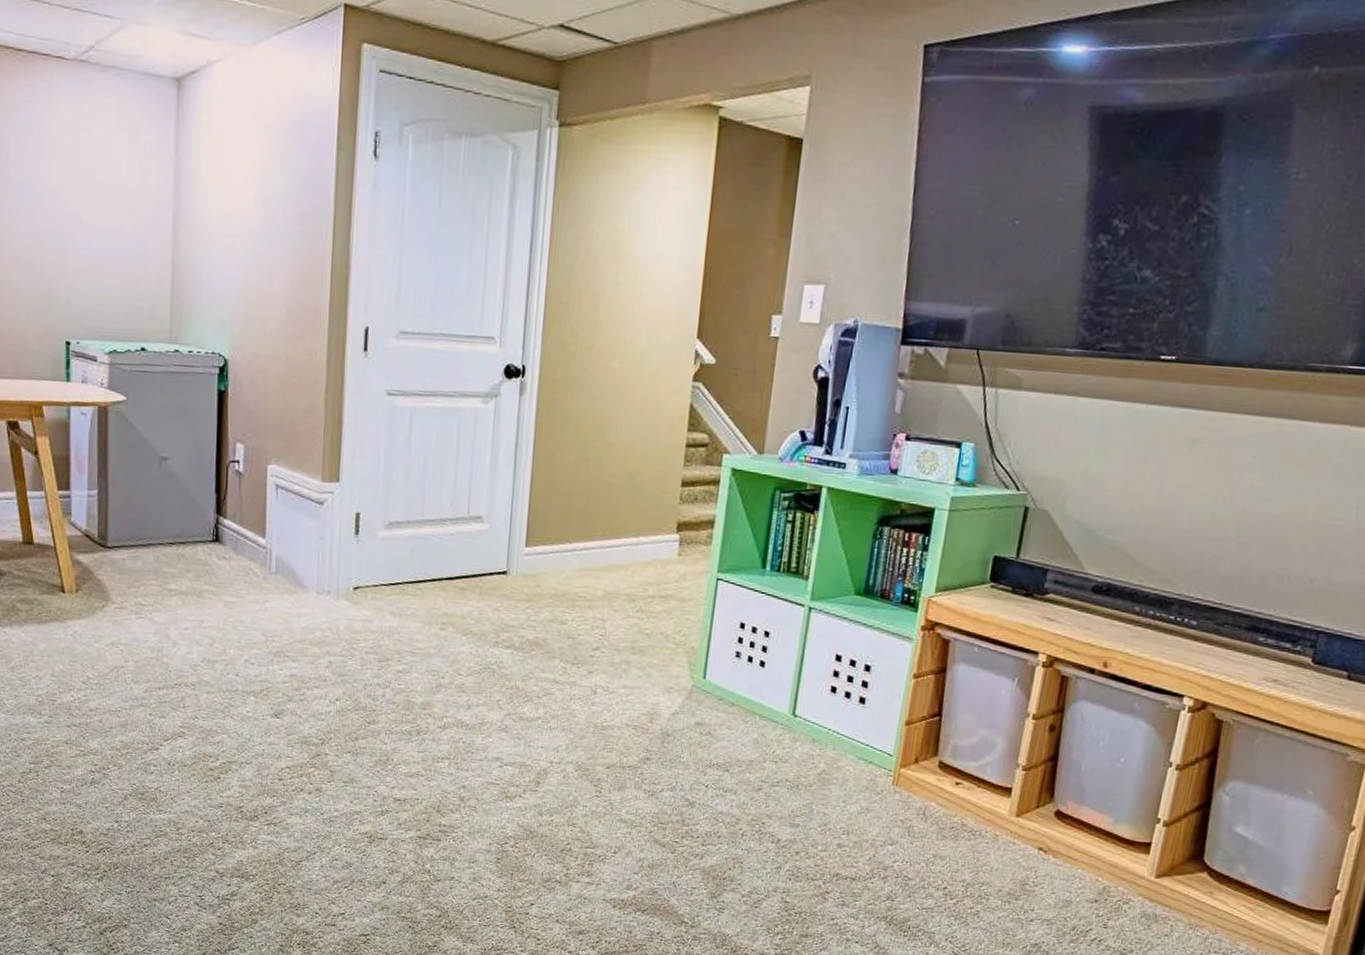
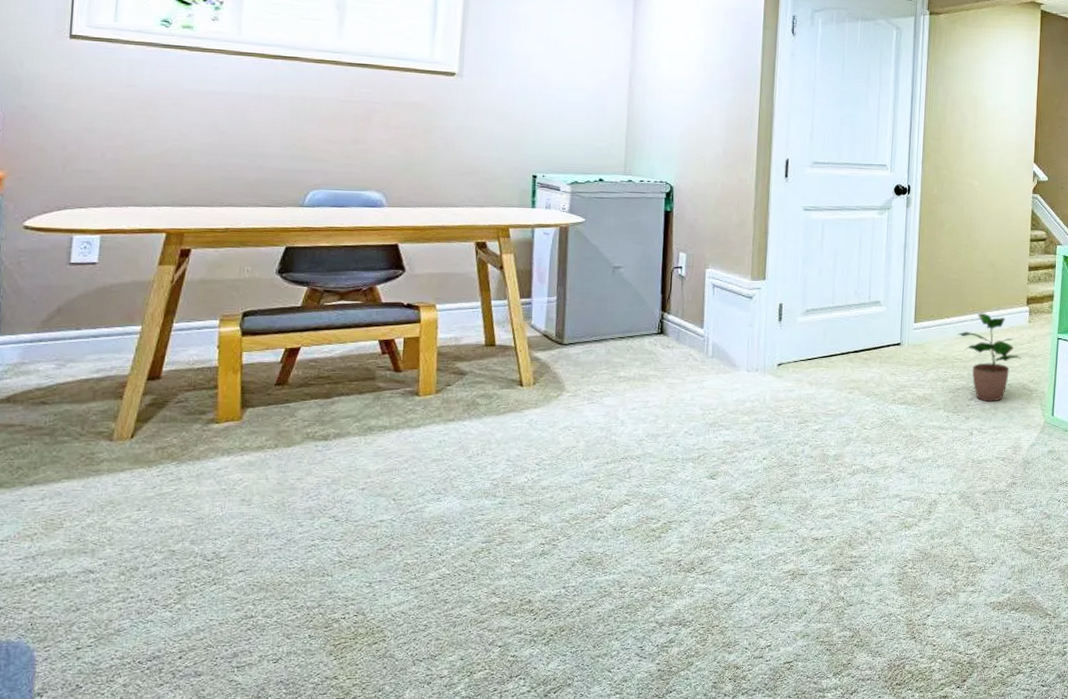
potted plant: none [581,538,666,655] -> present [957,313,1022,402]

